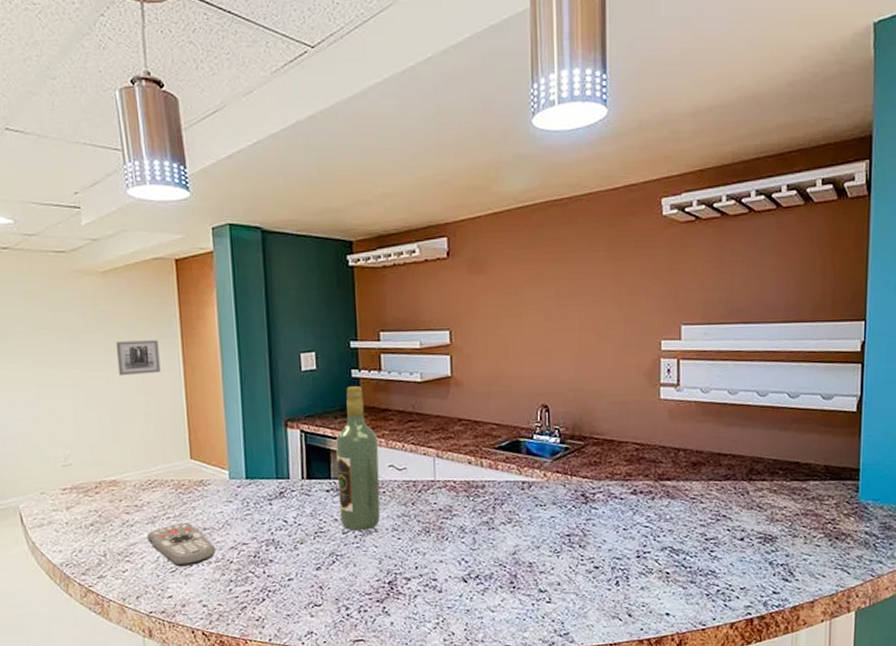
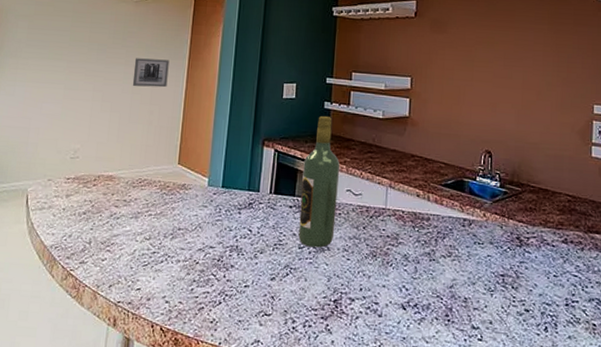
remote control: present [146,522,217,567] -> none [128,220,186,262]

